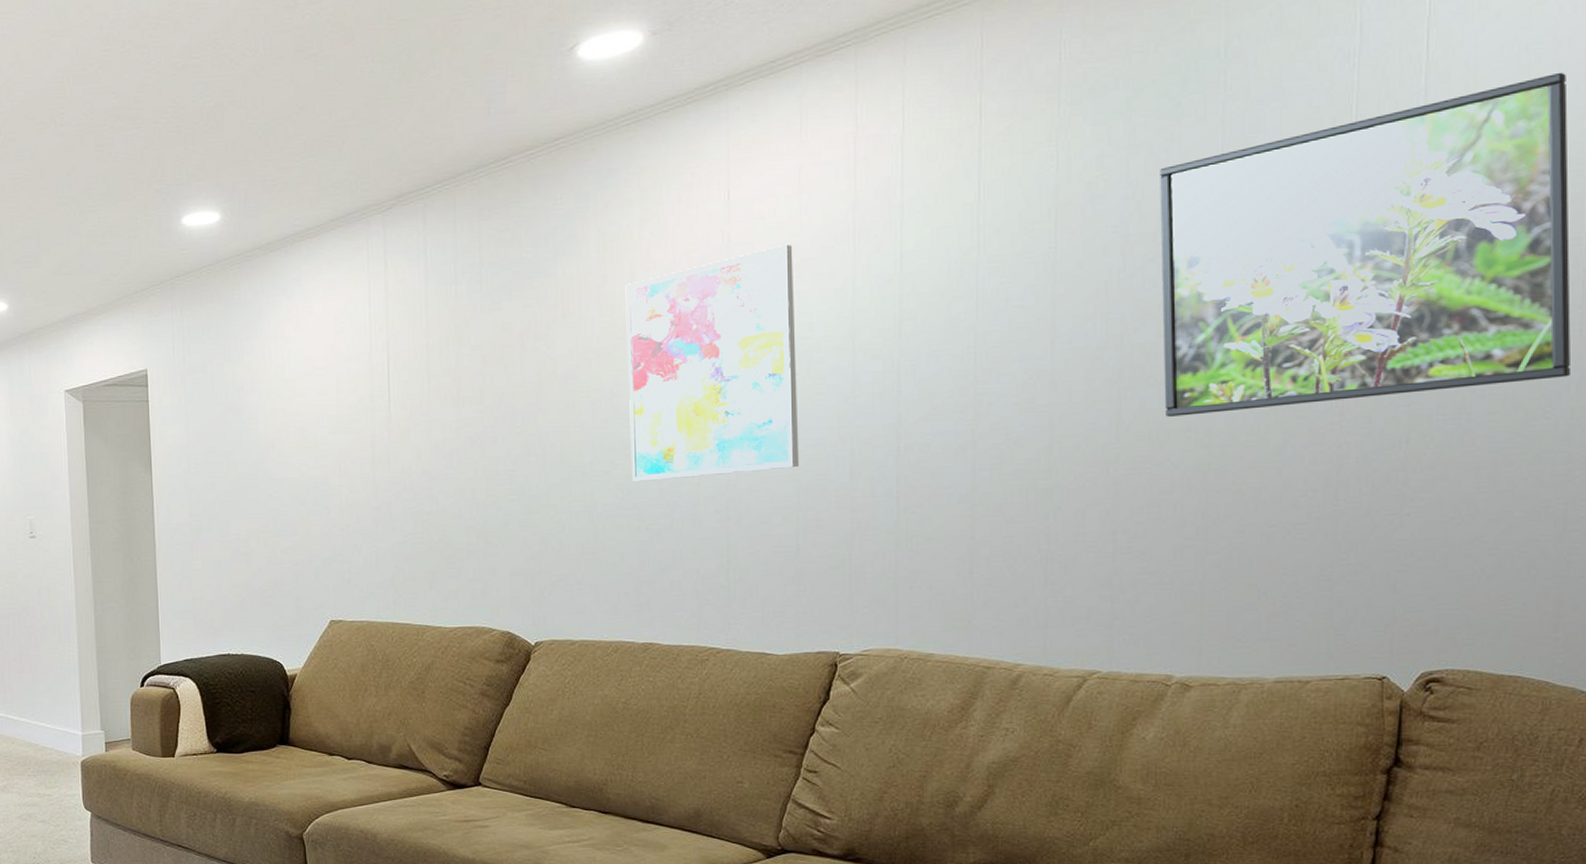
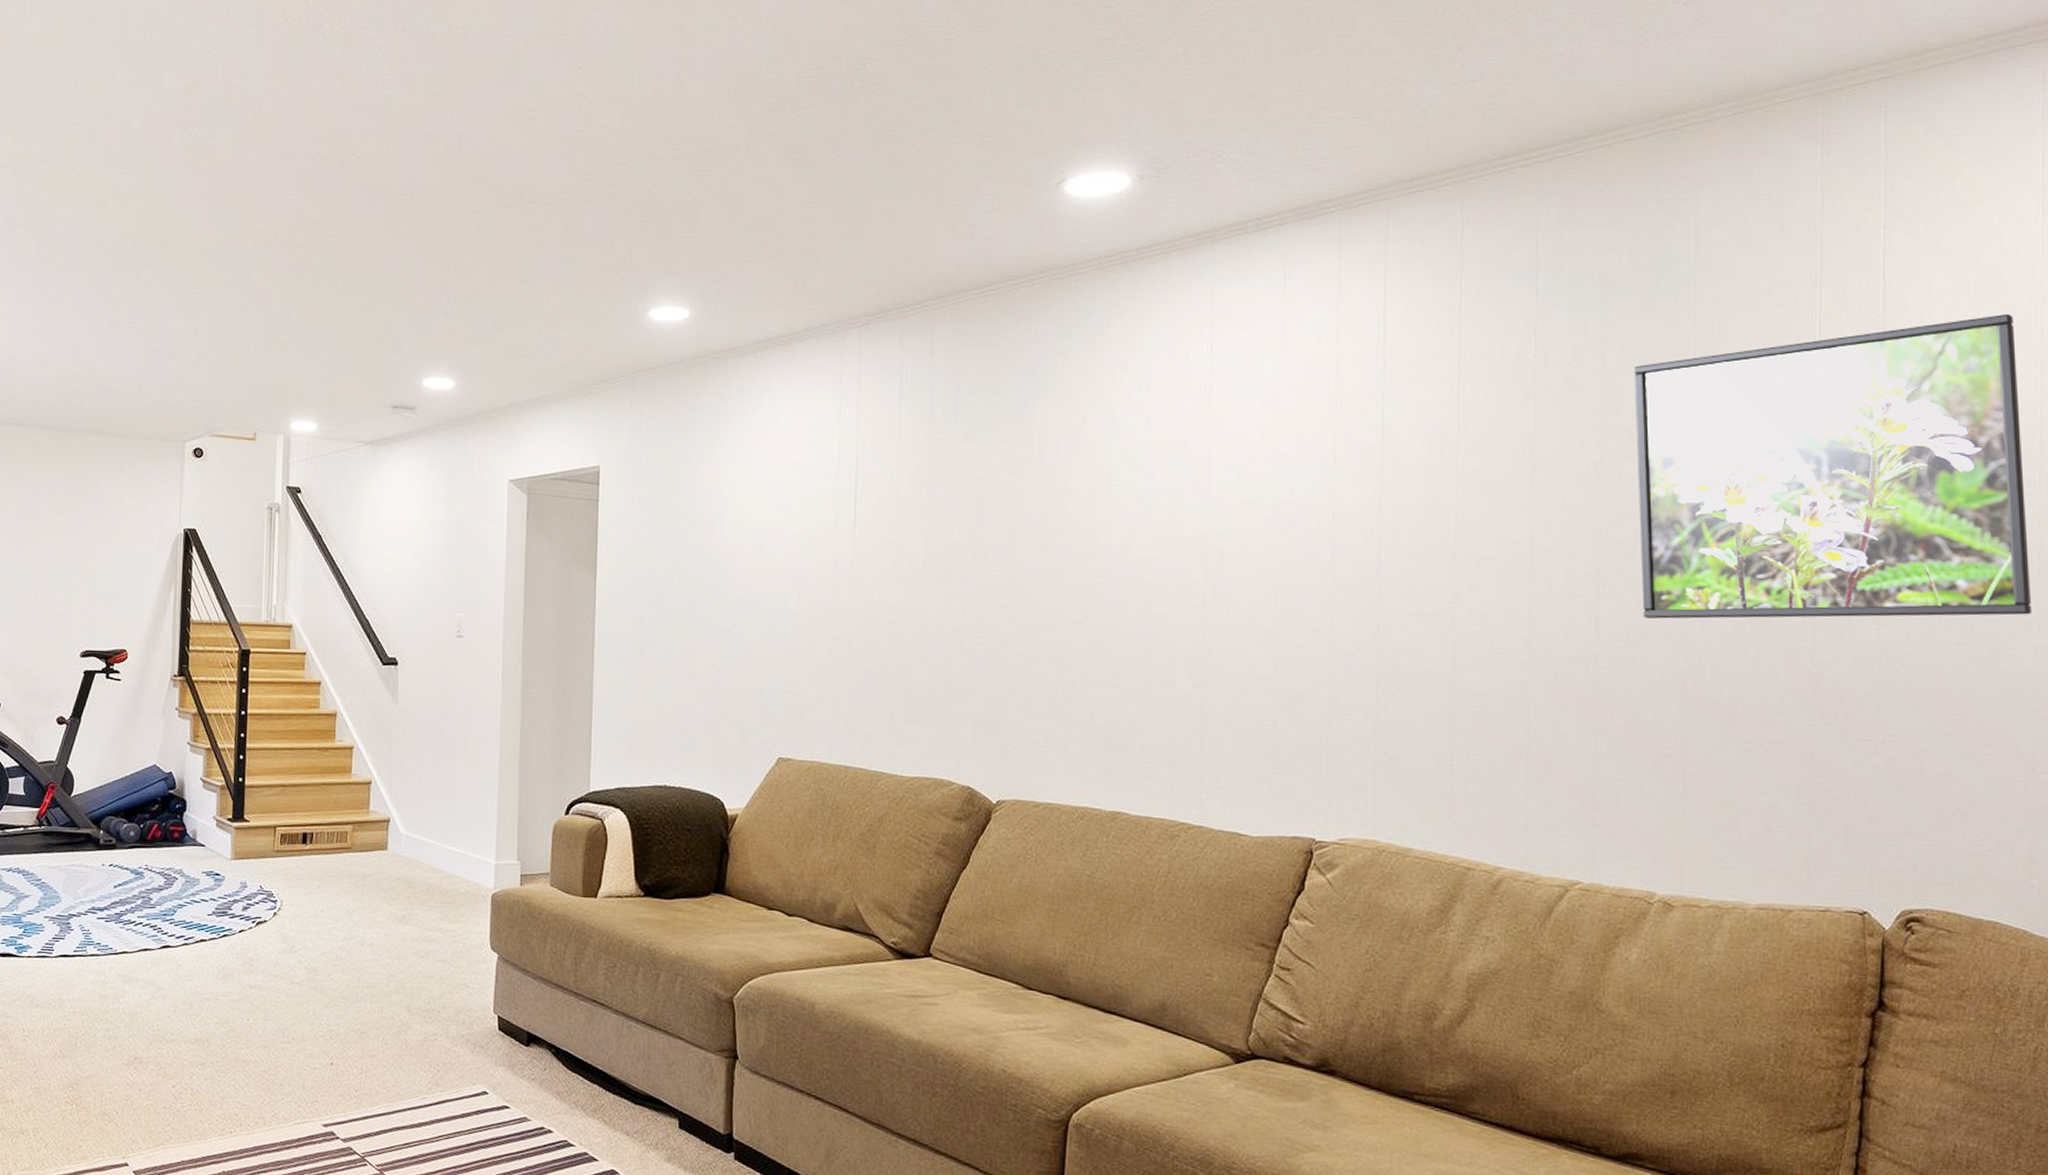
wall art: present [625,244,800,482] -> none [1104,403,1278,637]

